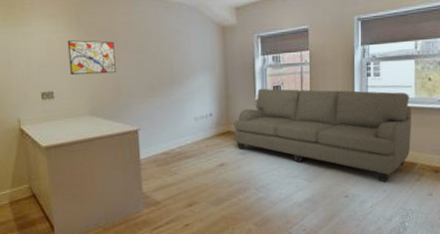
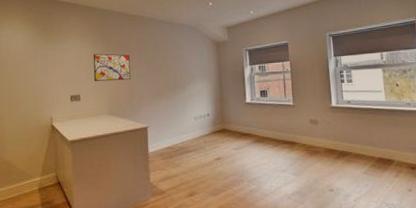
sofa: present [234,88,412,183] -> none [228,92,387,178]

